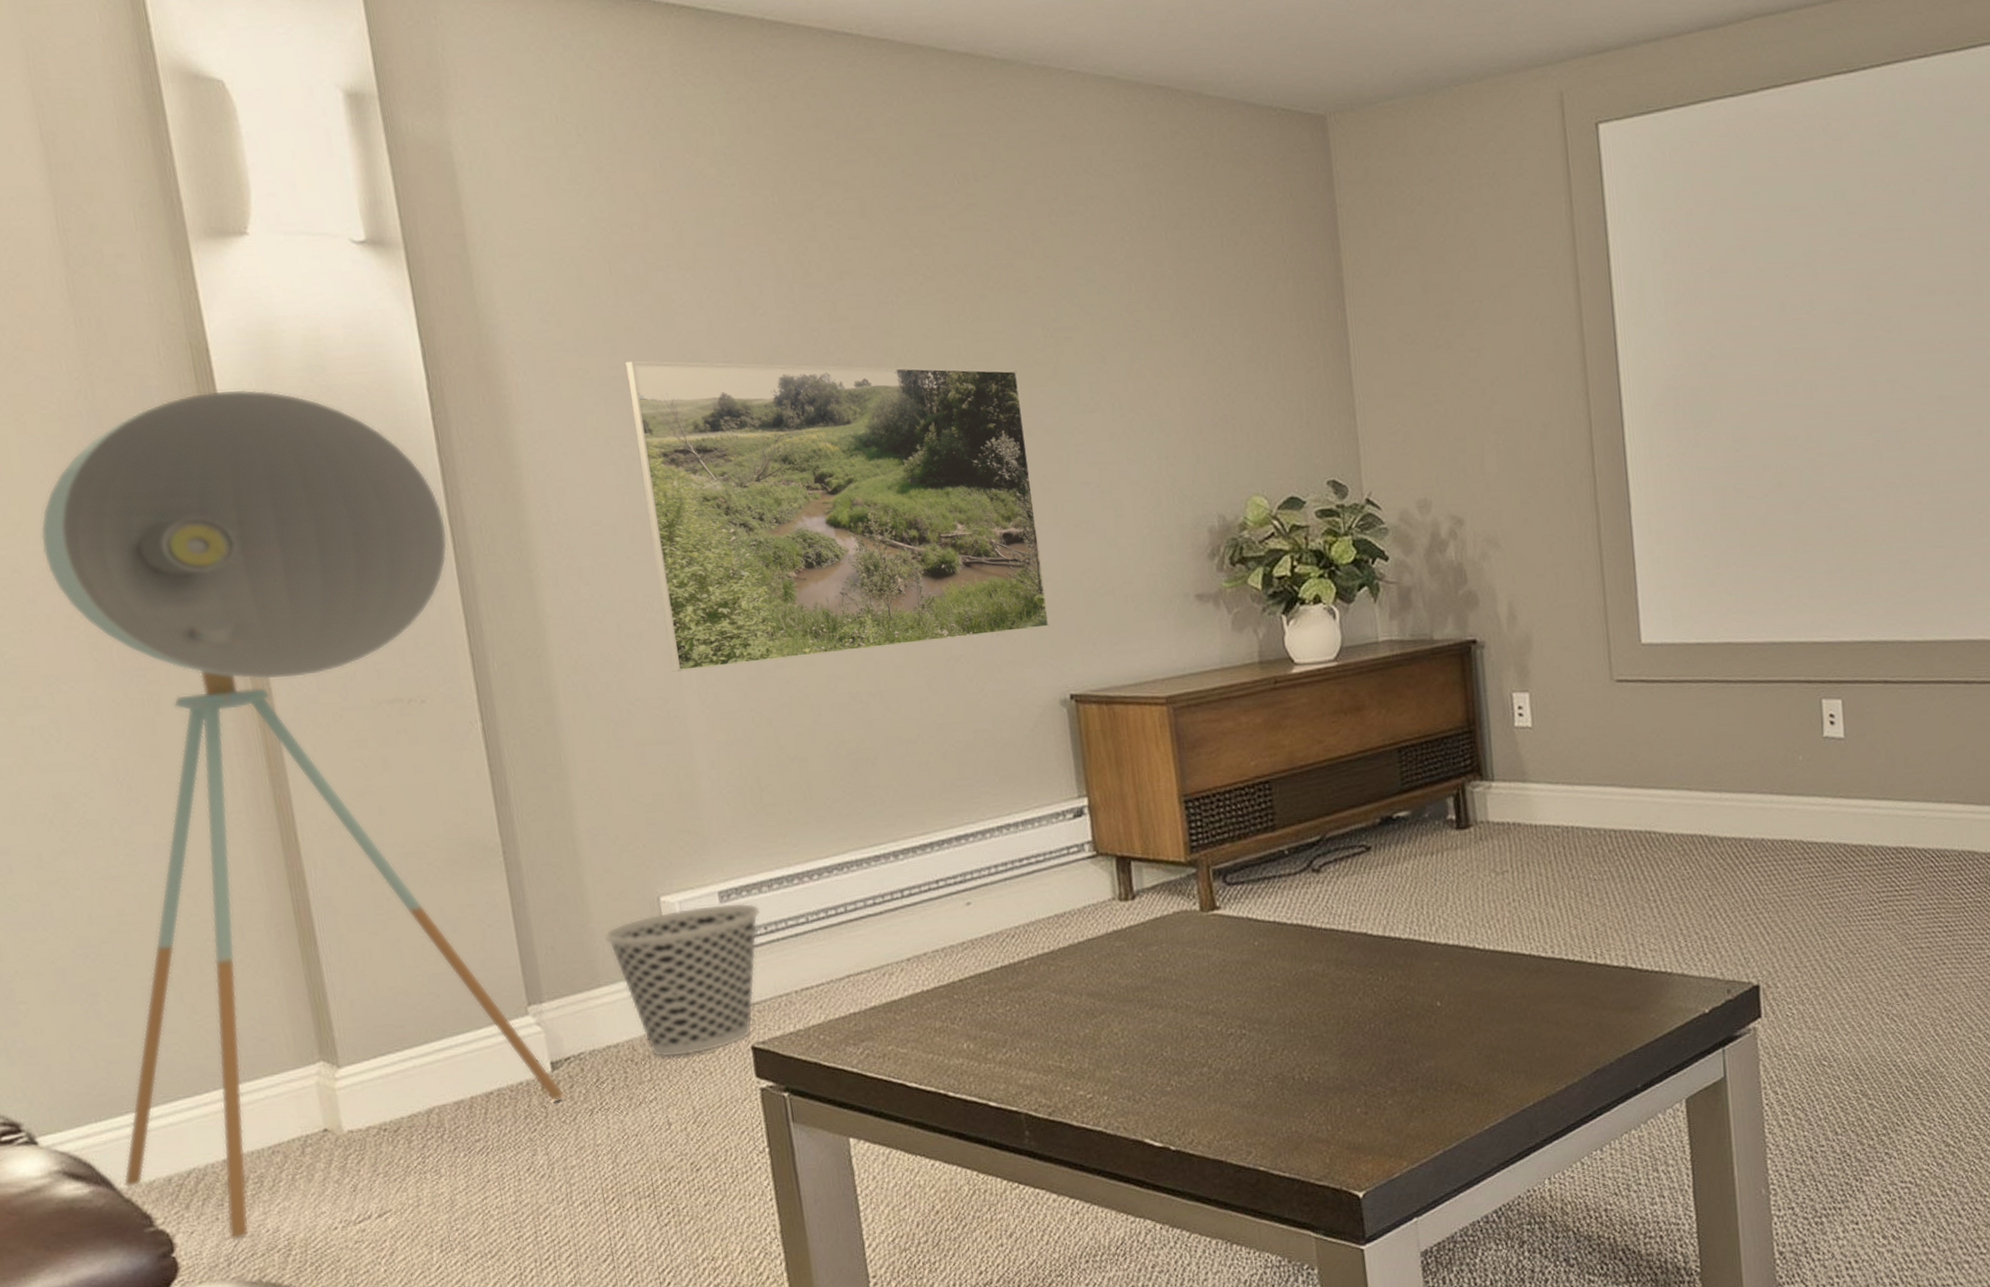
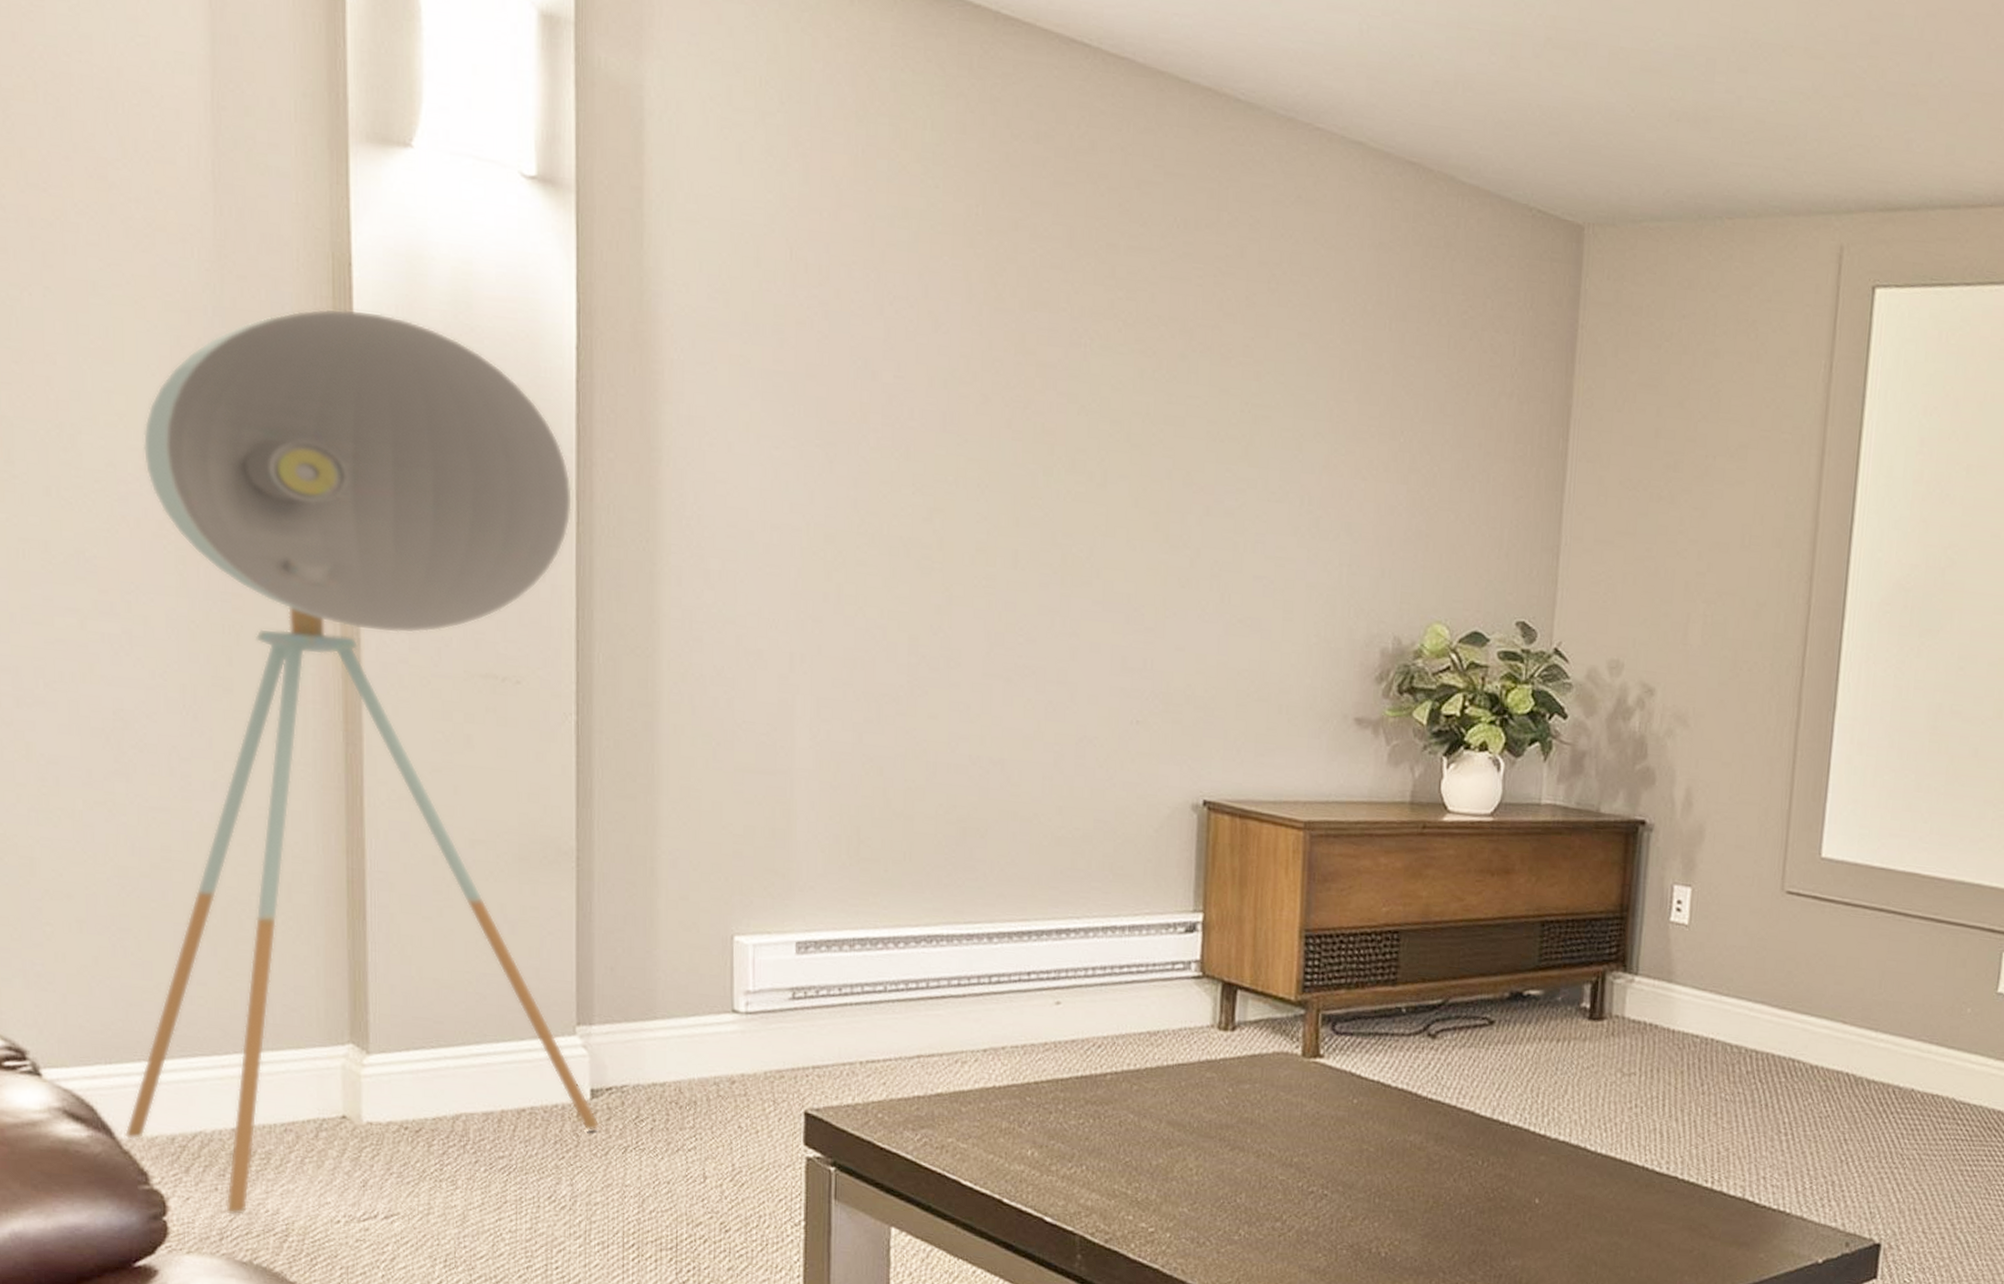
wastebasket: present [604,902,761,1058] -> none [668,952,838,1109]
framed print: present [625,360,1049,672] -> none [786,357,1206,725]

